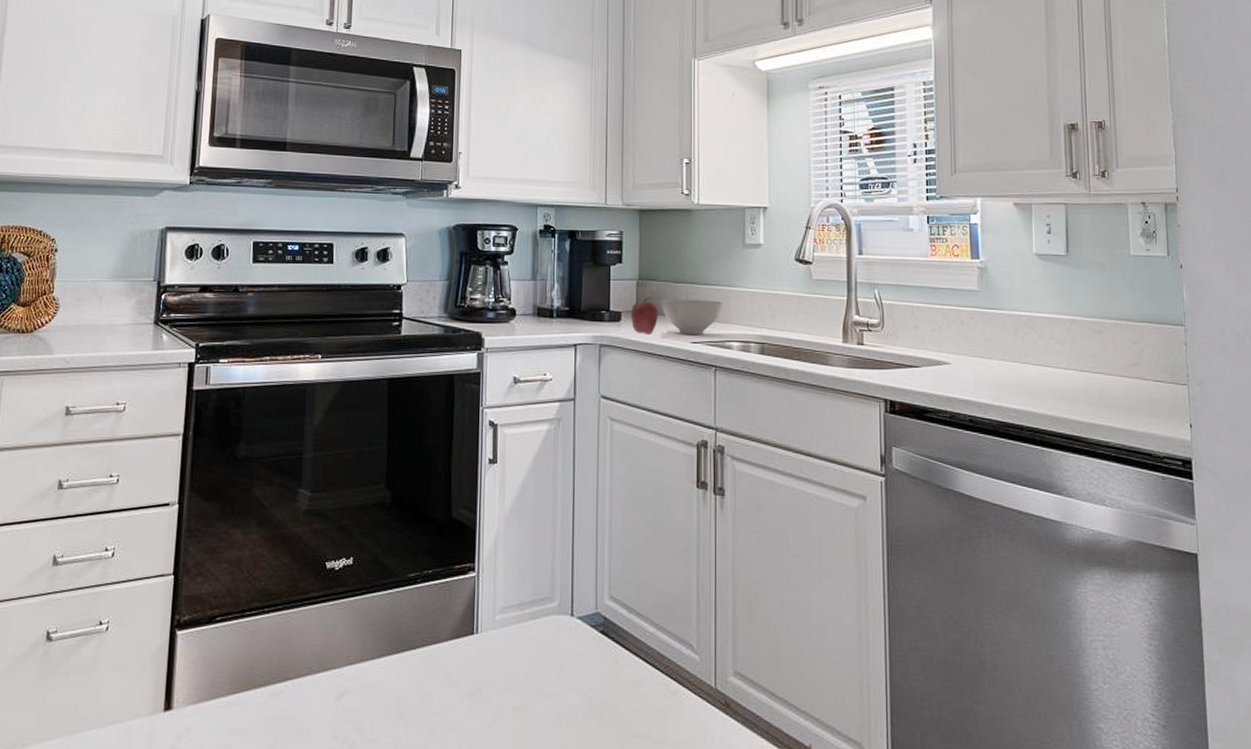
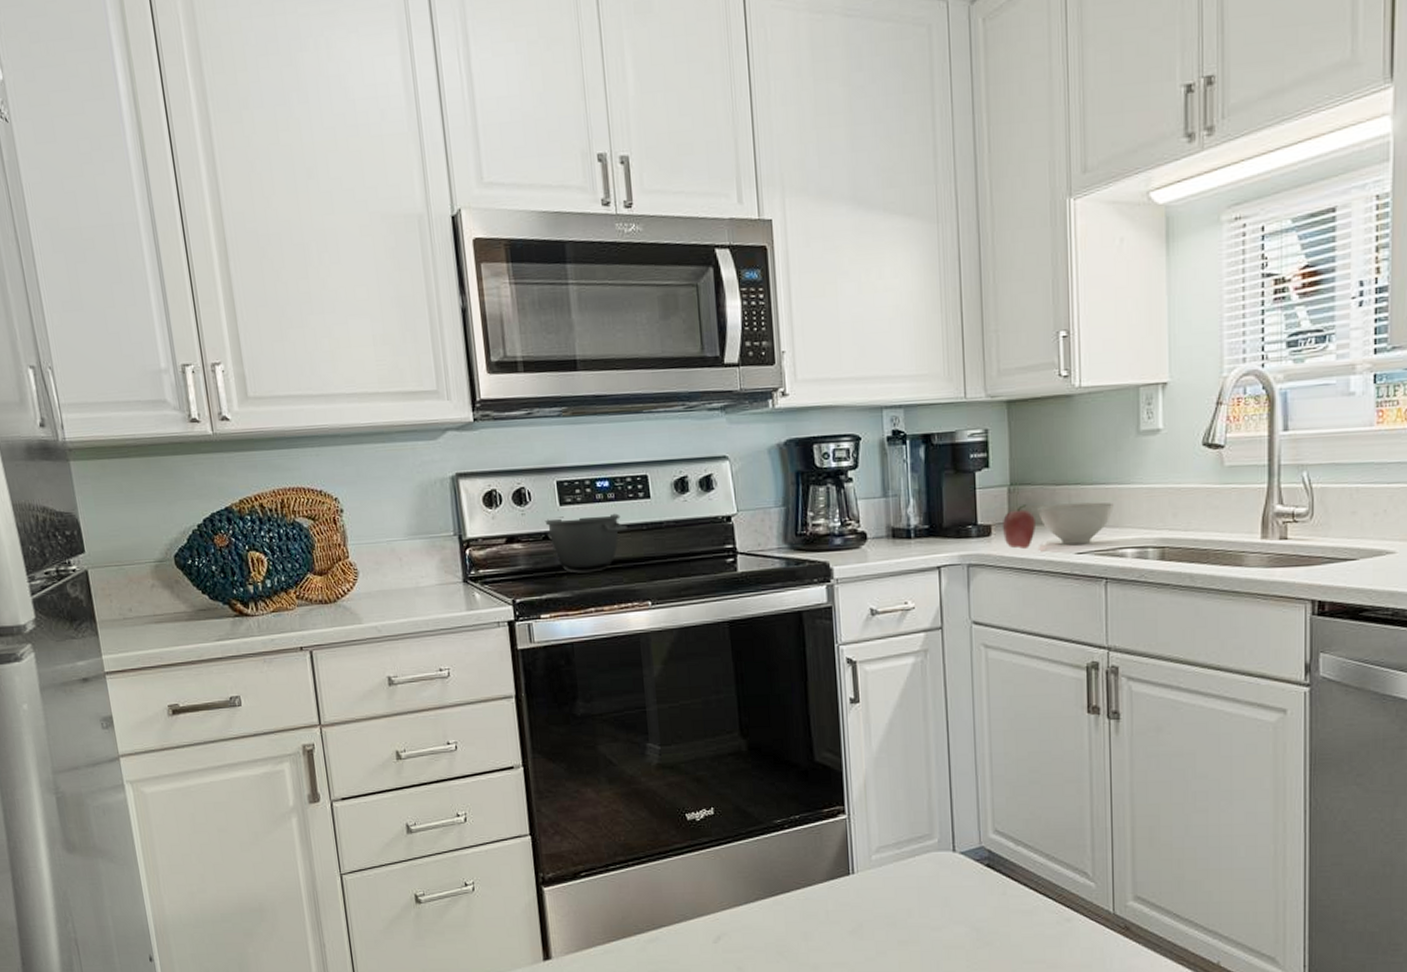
cooking pot: none [237,273,309,325] -> present [544,513,627,573]

